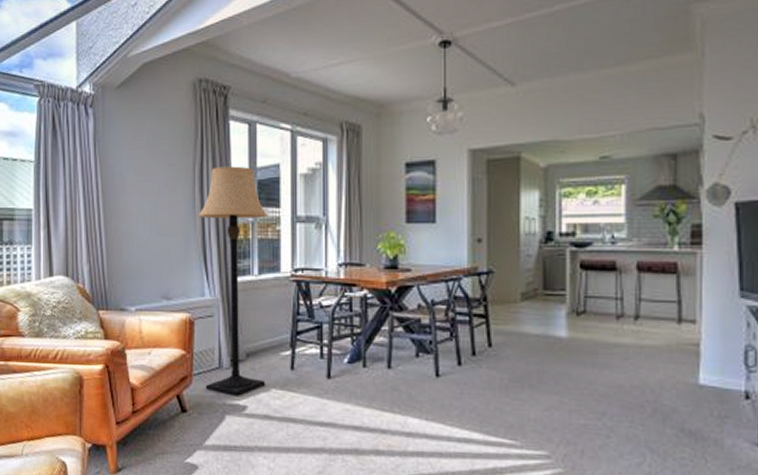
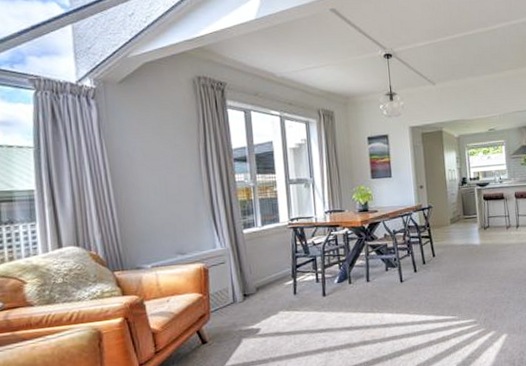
lamp: present [197,166,268,396] -> none [204,144,274,323]

